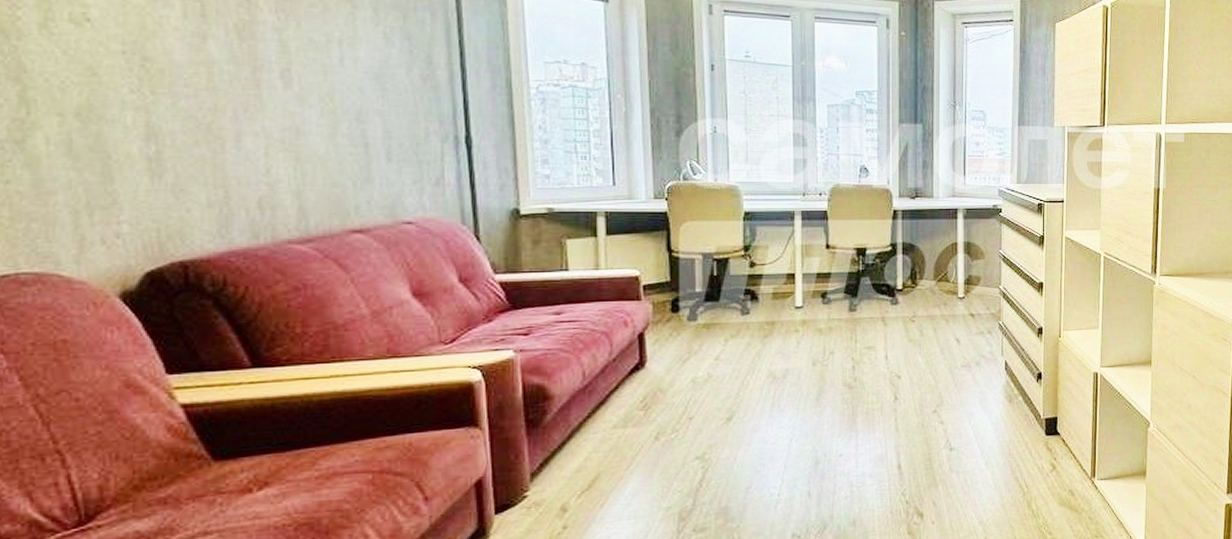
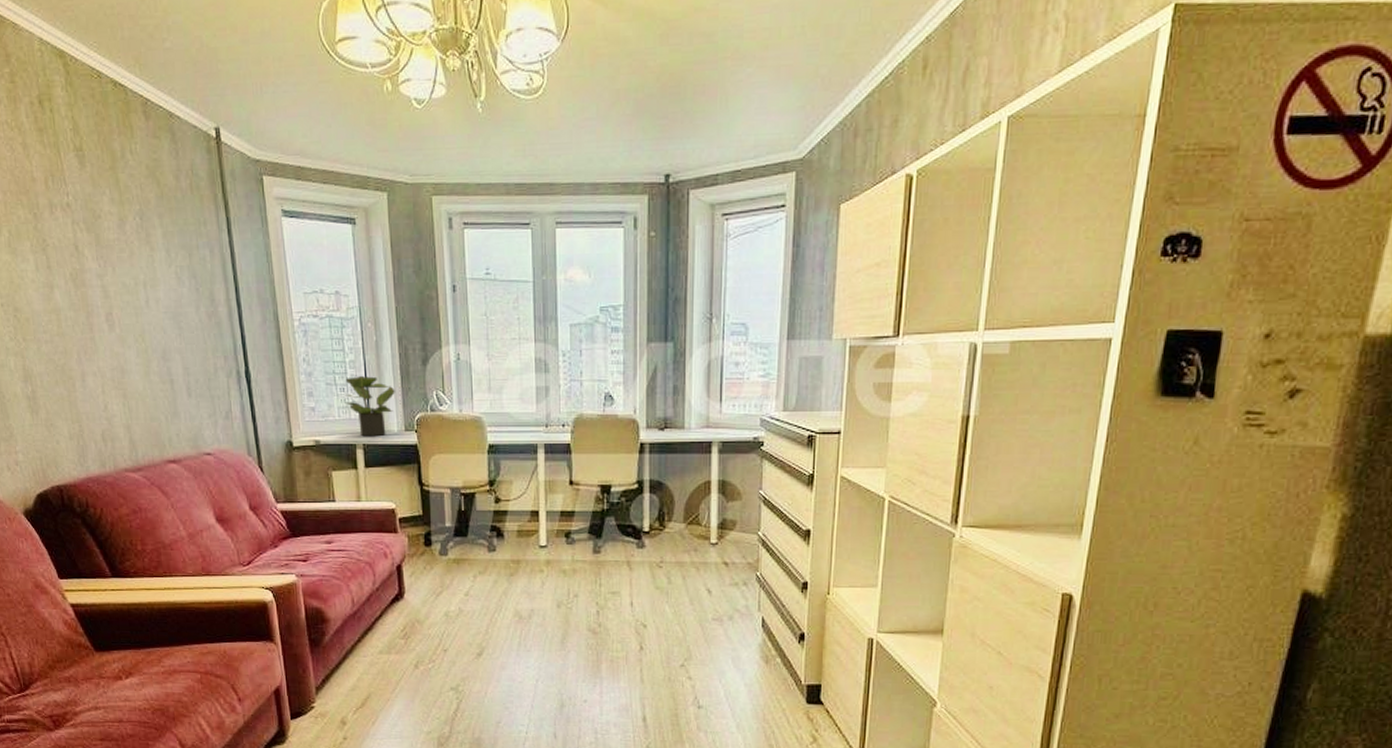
potted plant: none [586,144,645,205] -> present [345,375,395,437]

